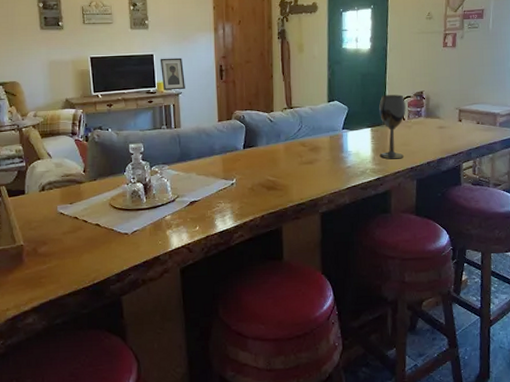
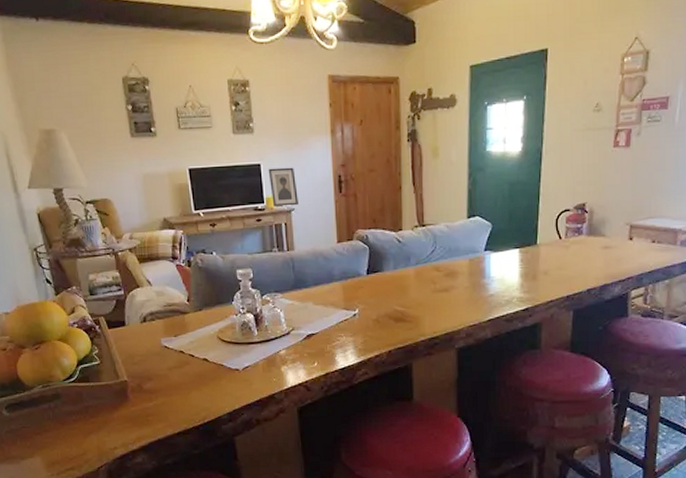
wine glass: present [379,94,406,159] -> none [529,208,563,286]

